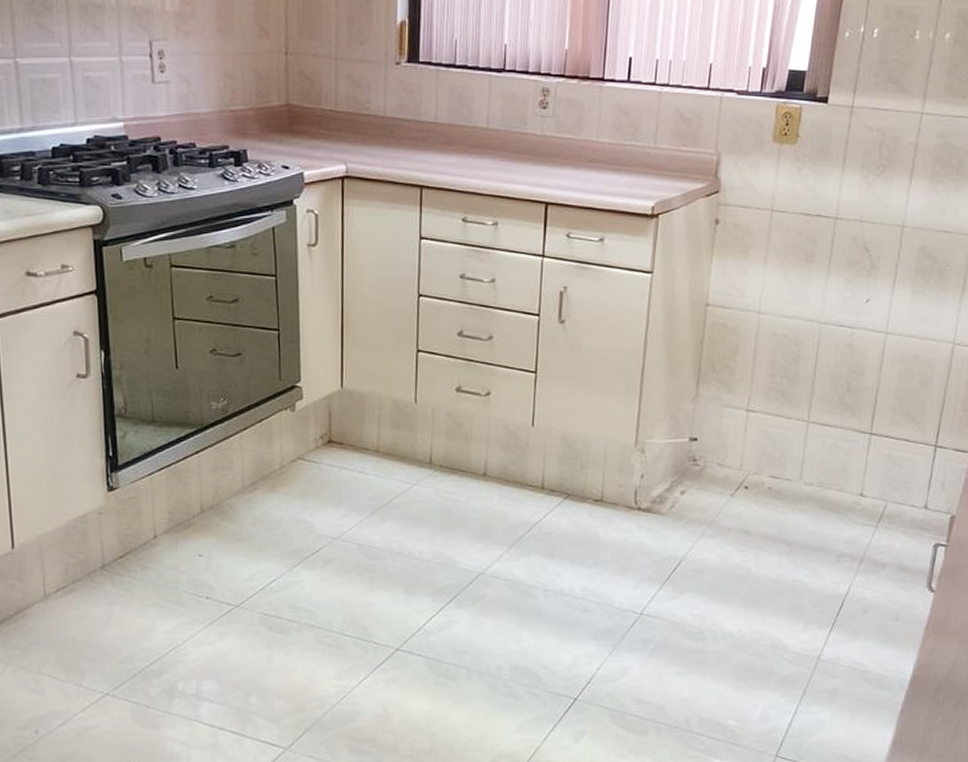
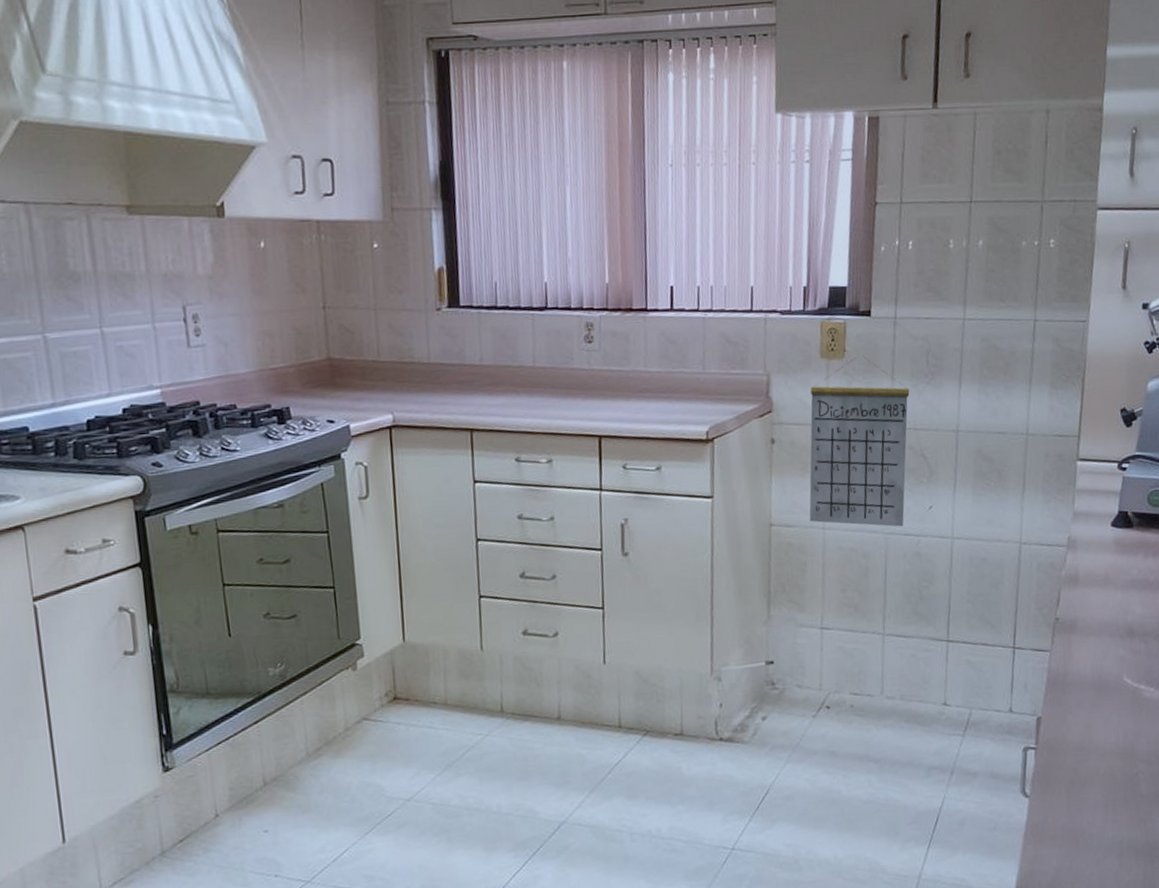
calendar: none [746,143,859,318] -> present [809,355,910,527]

